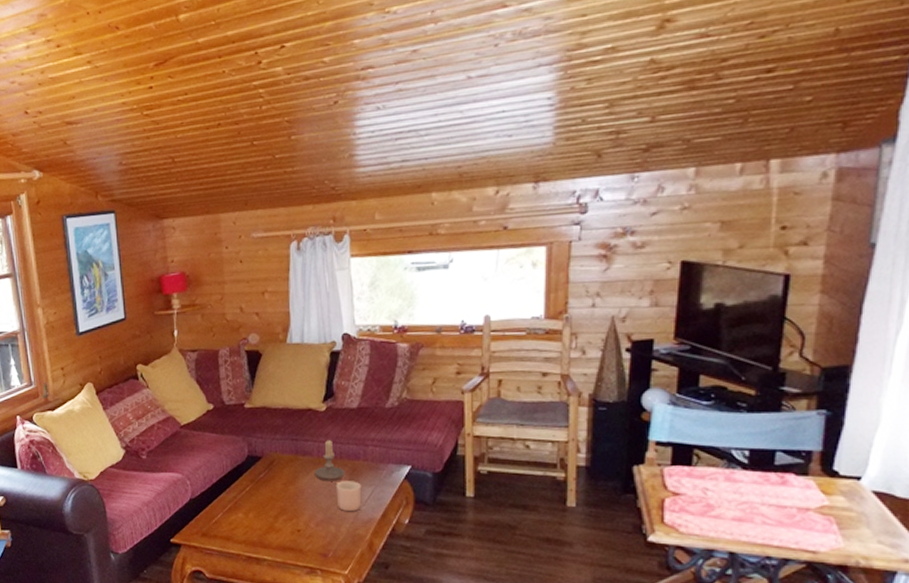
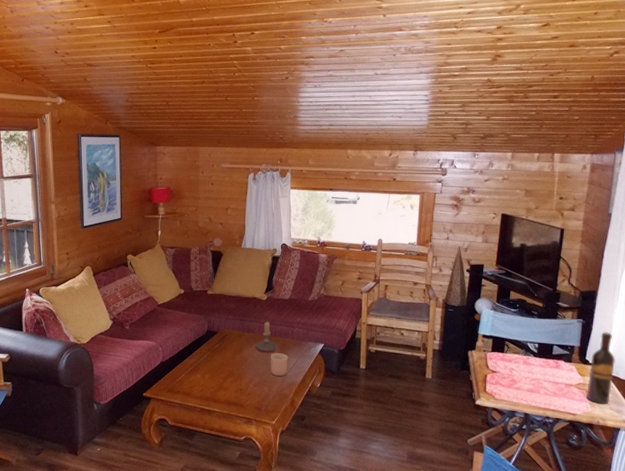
wine bottle: none [834,425,886,537] -> present [586,331,615,405]

